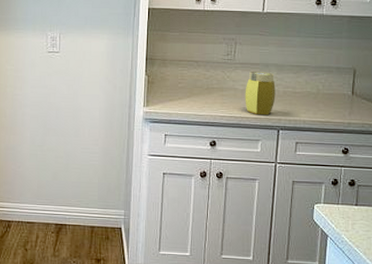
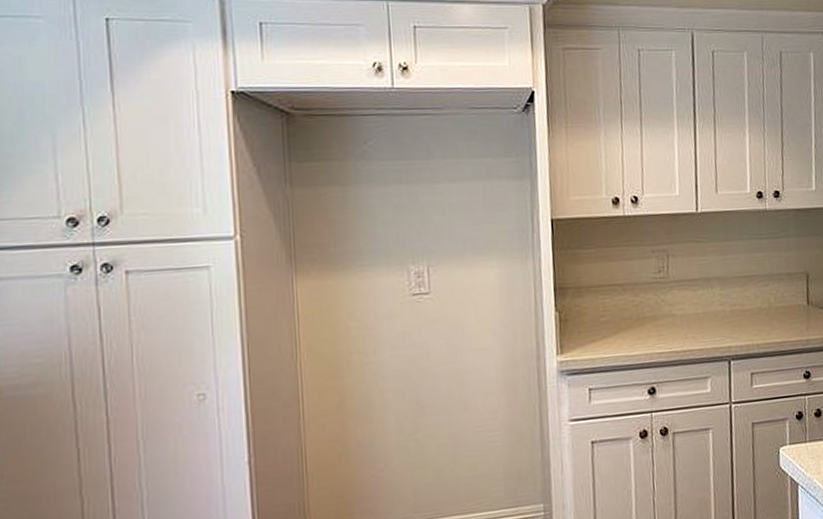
jar: present [245,71,276,116] -> none [685,288,722,346]

